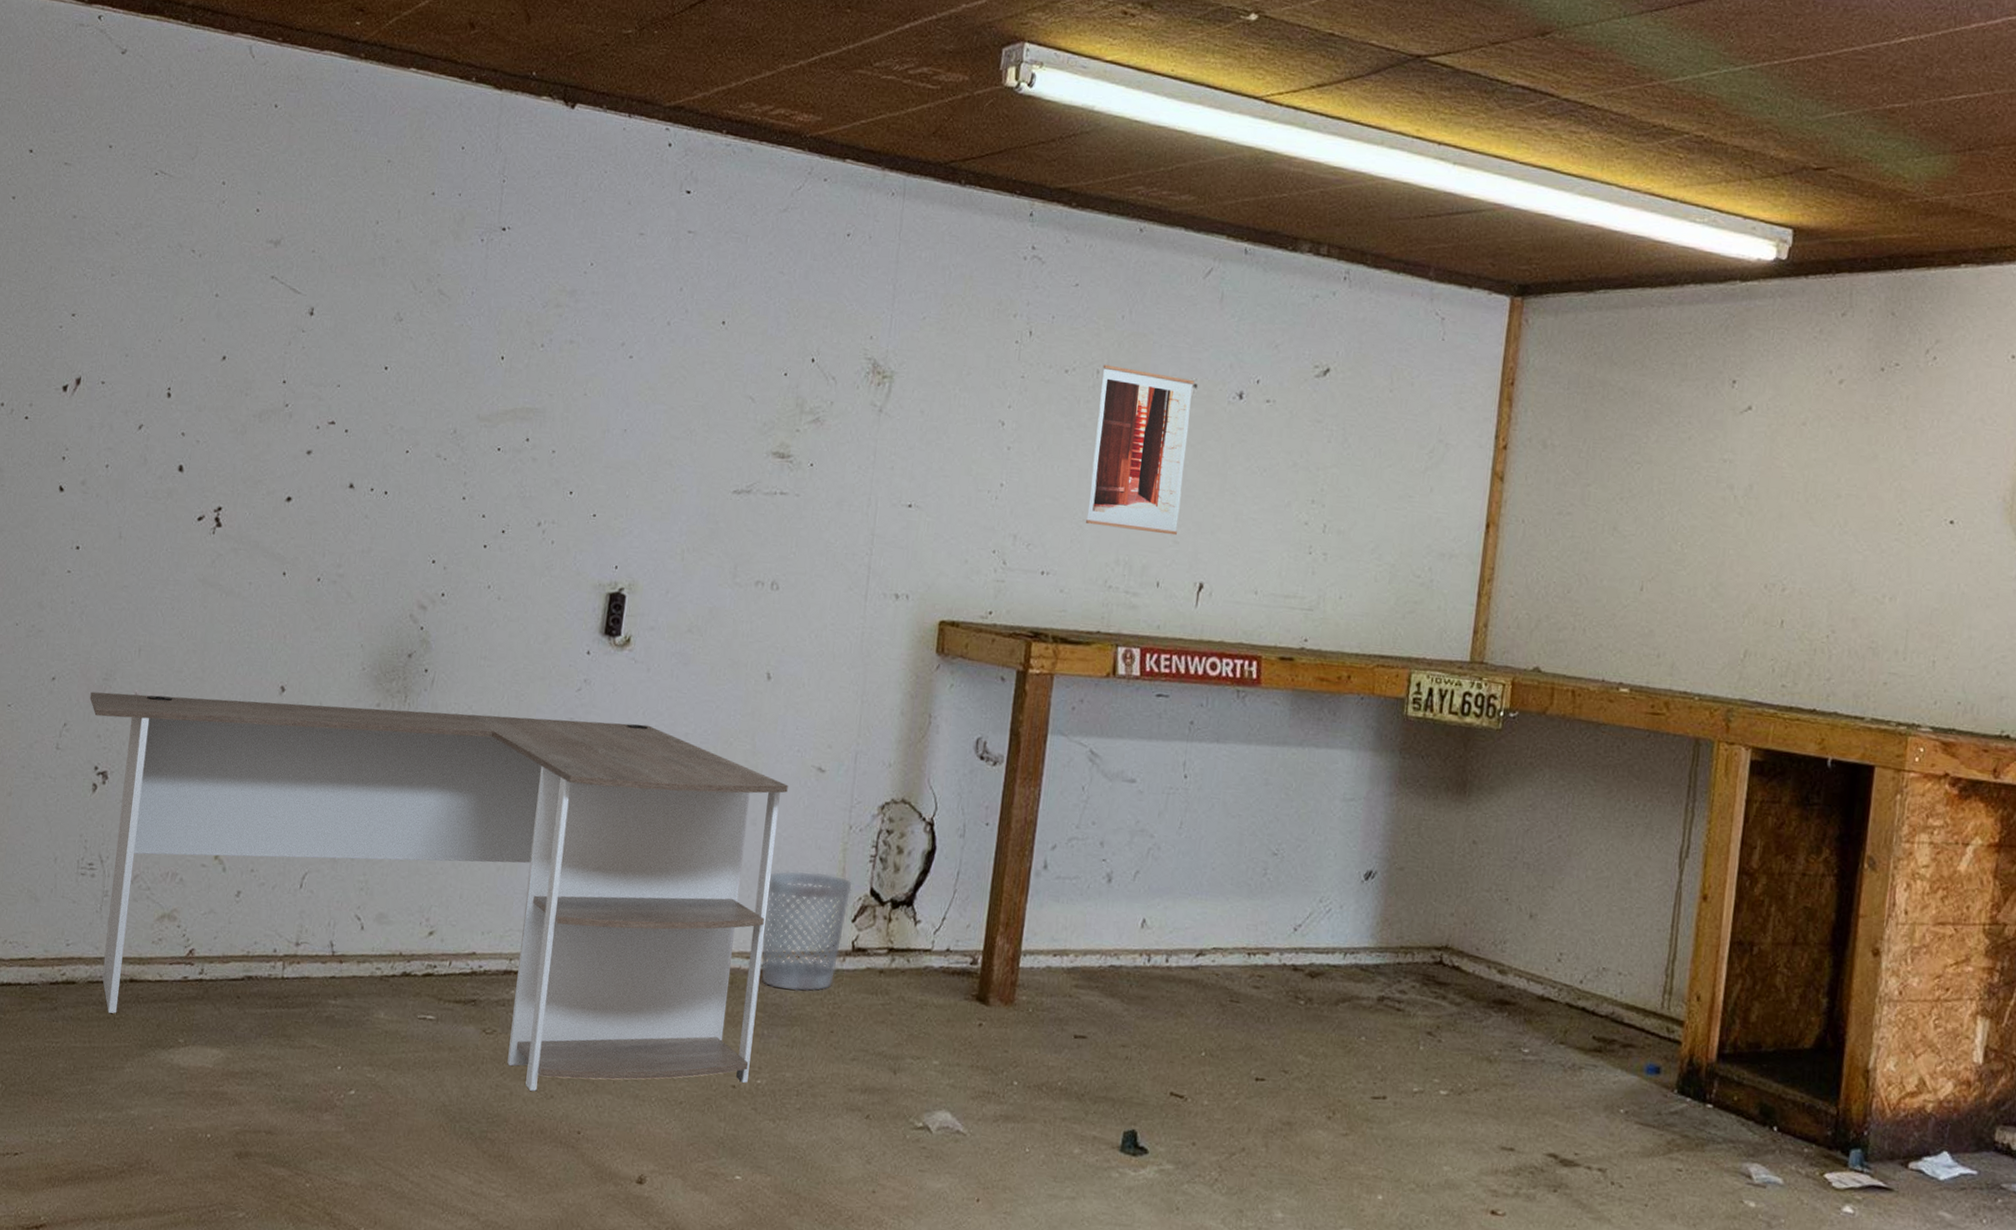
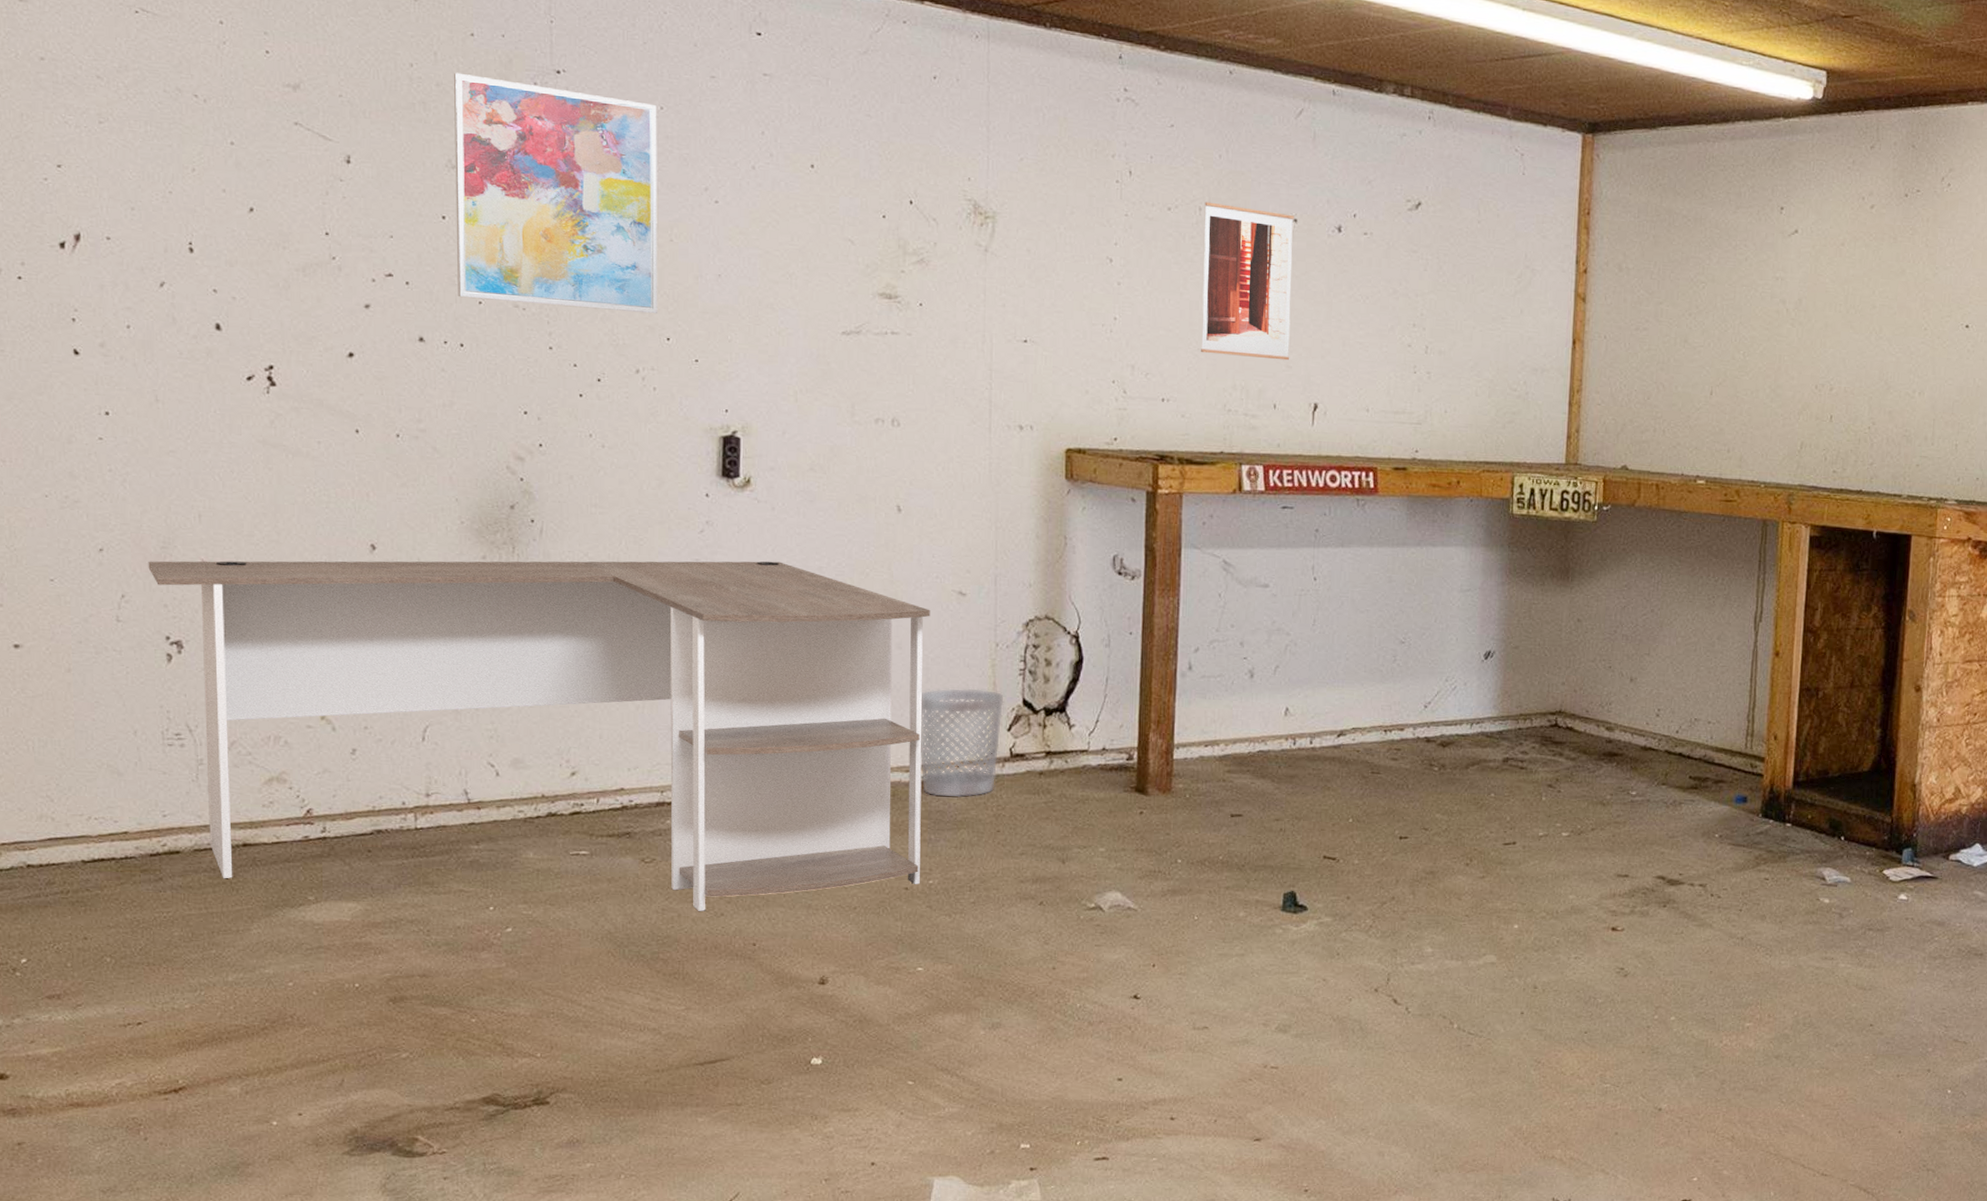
wall art: none [389,229,587,468] -> present [454,72,657,314]

